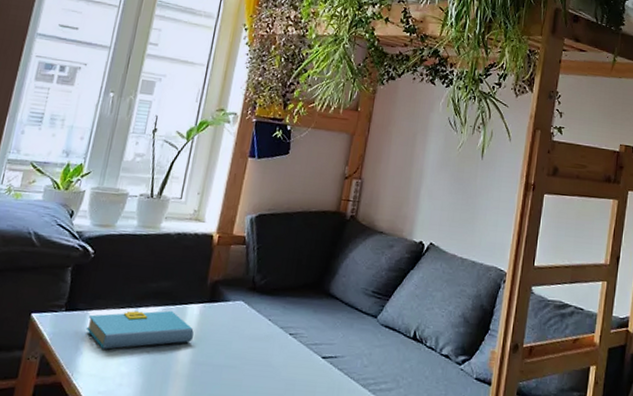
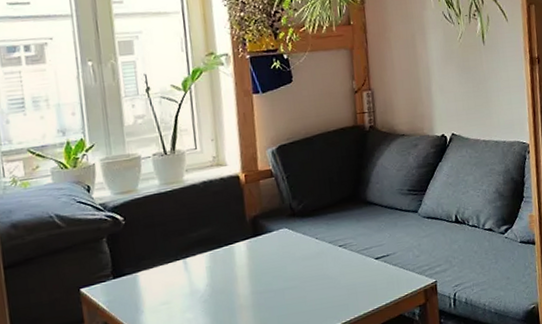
book: present [86,310,194,349] -> none [139,253,247,303]

